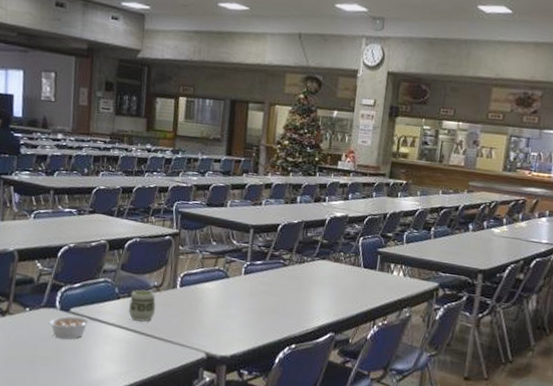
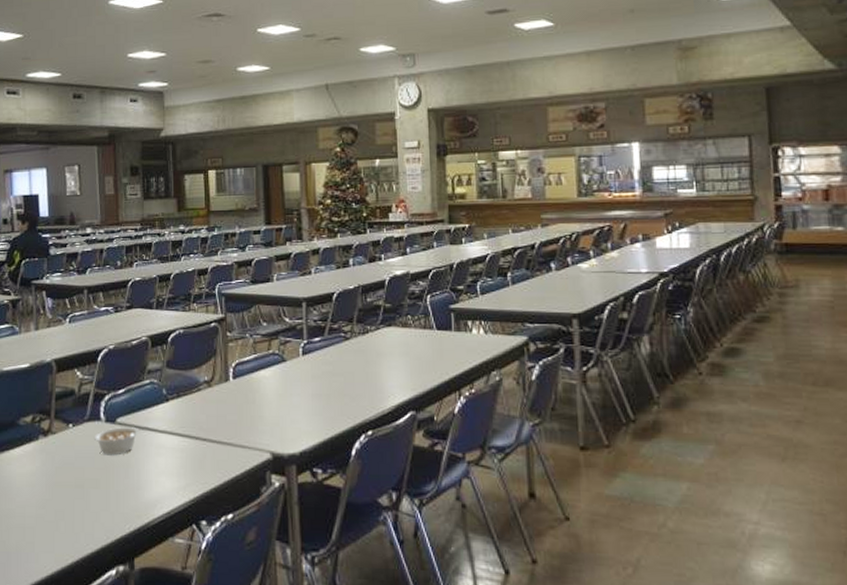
cup: present [128,290,156,323] -> none [179,387,210,426]

